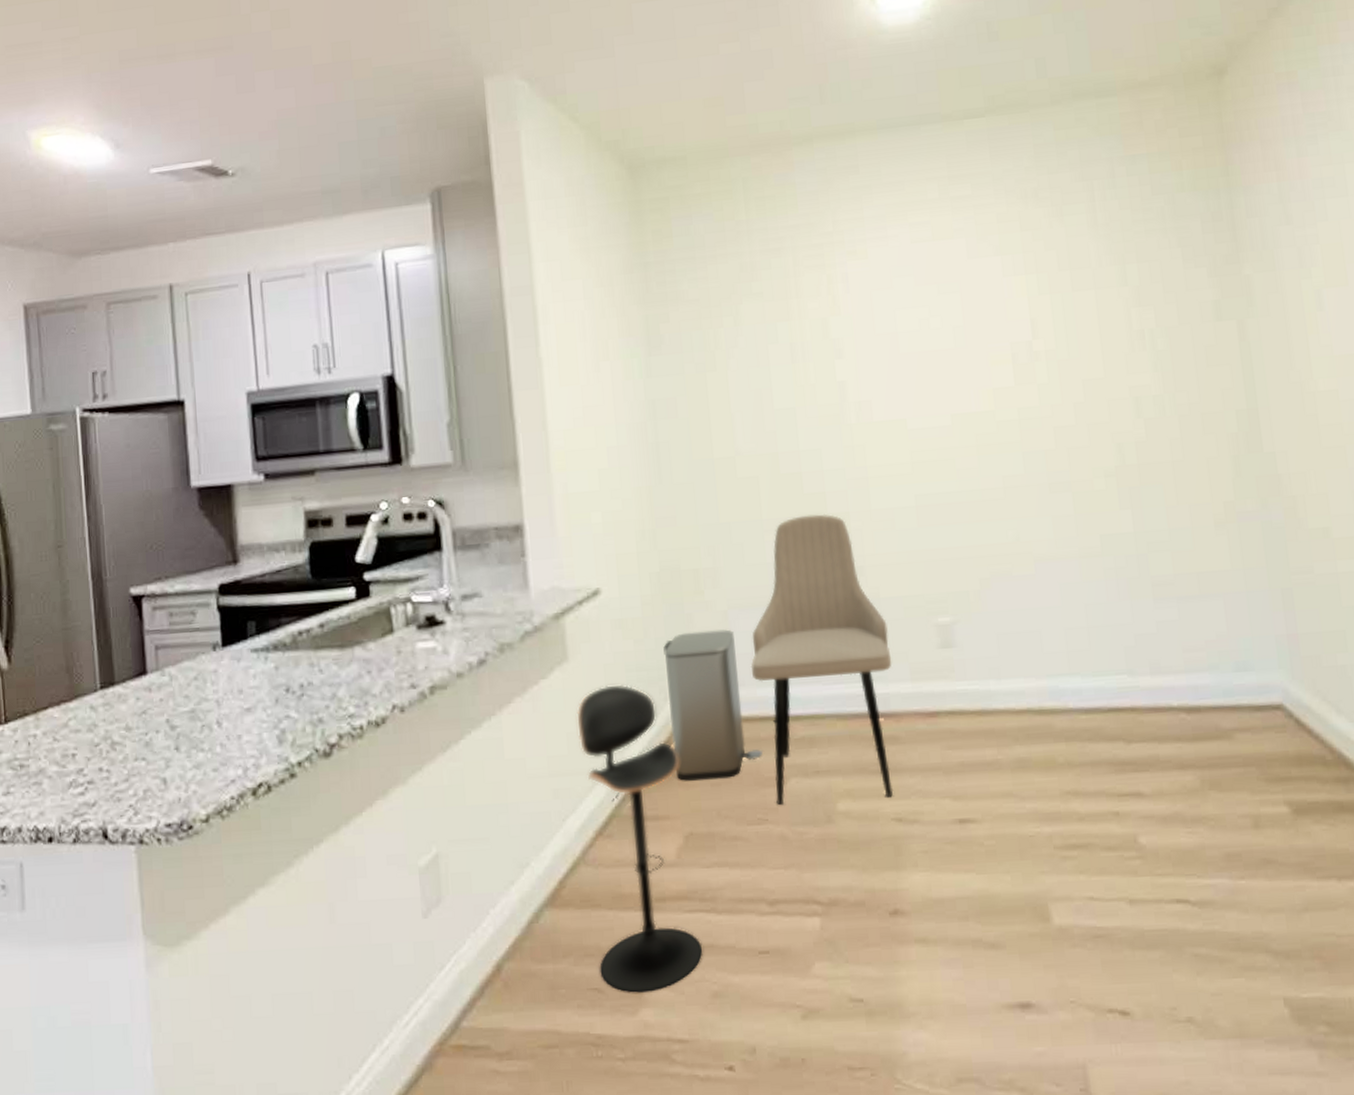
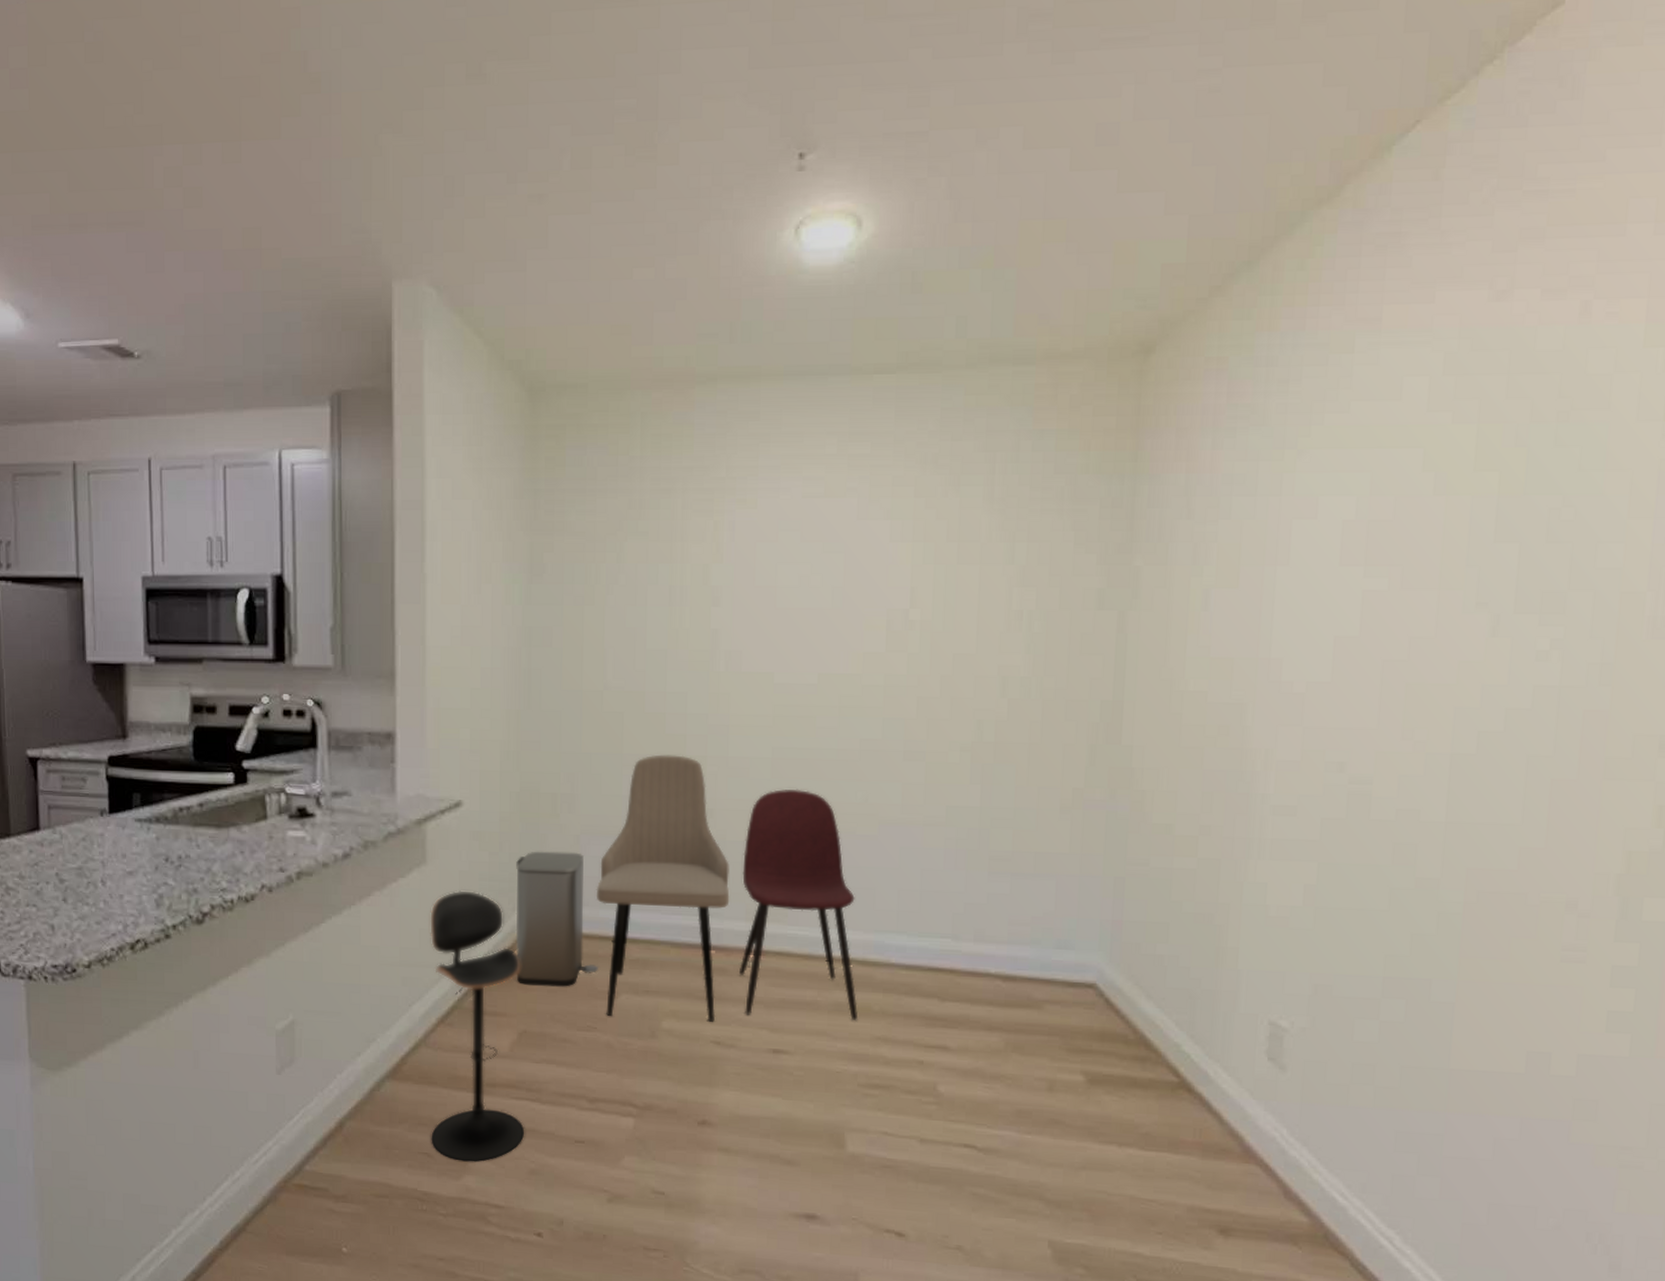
dining chair: none [899,535,1043,785] -> present [739,789,857,1020]

